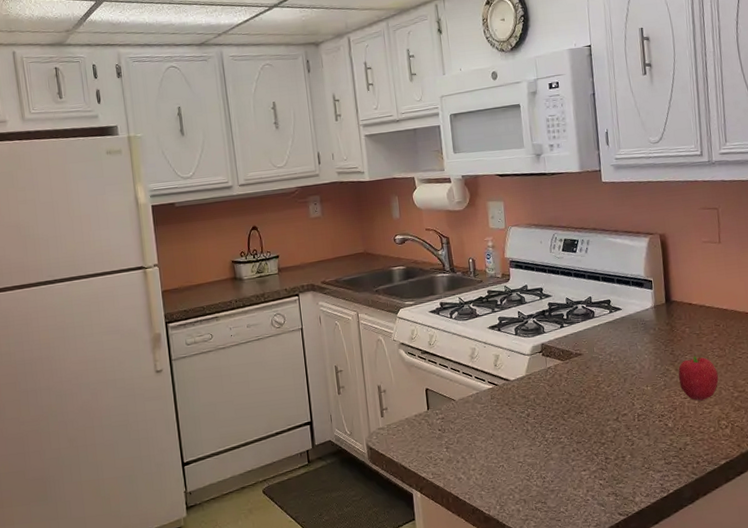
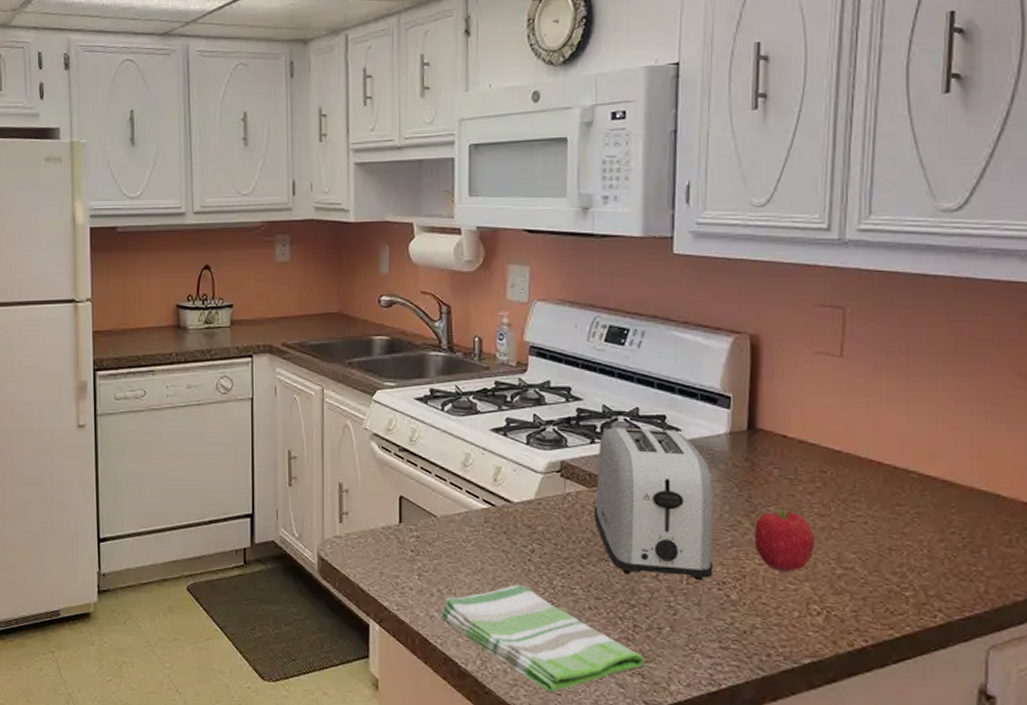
dish towel: none [466,442,616,520] -> present [440,585,645,692]
toaster: none [566,309,655,421] -> present [593,426,713,581]

